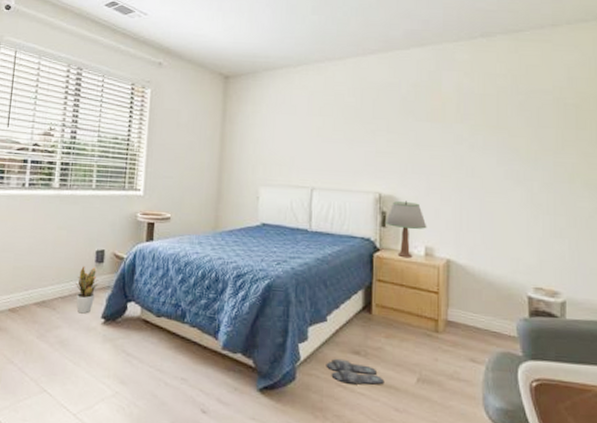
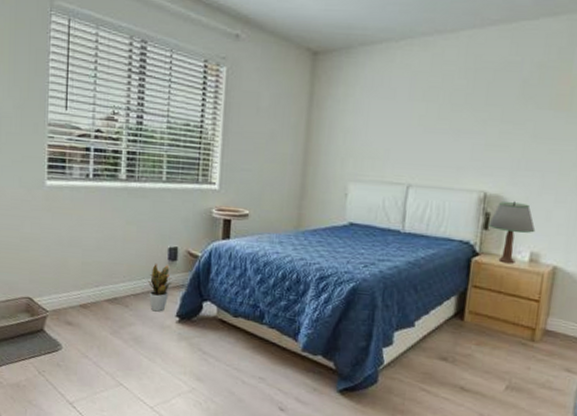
slippers: present [326,358,385,385] -> none [410,363,471,391]

